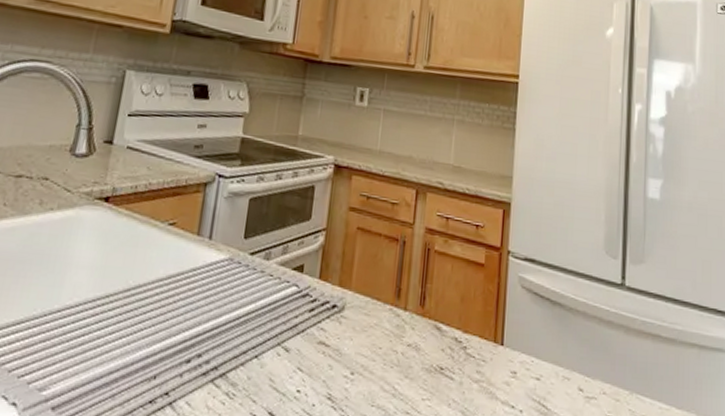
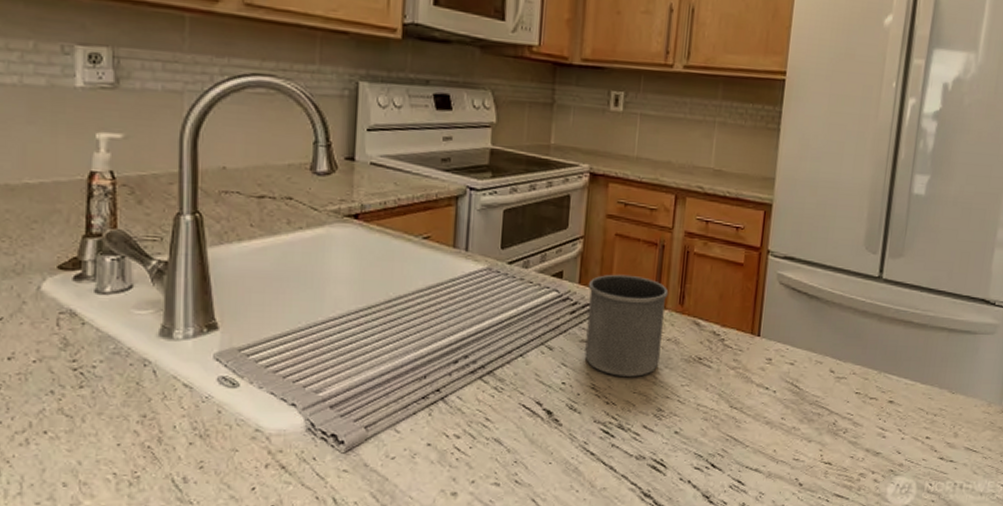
mug: none [322,270,409,387] -> present [584,274,669,377]

